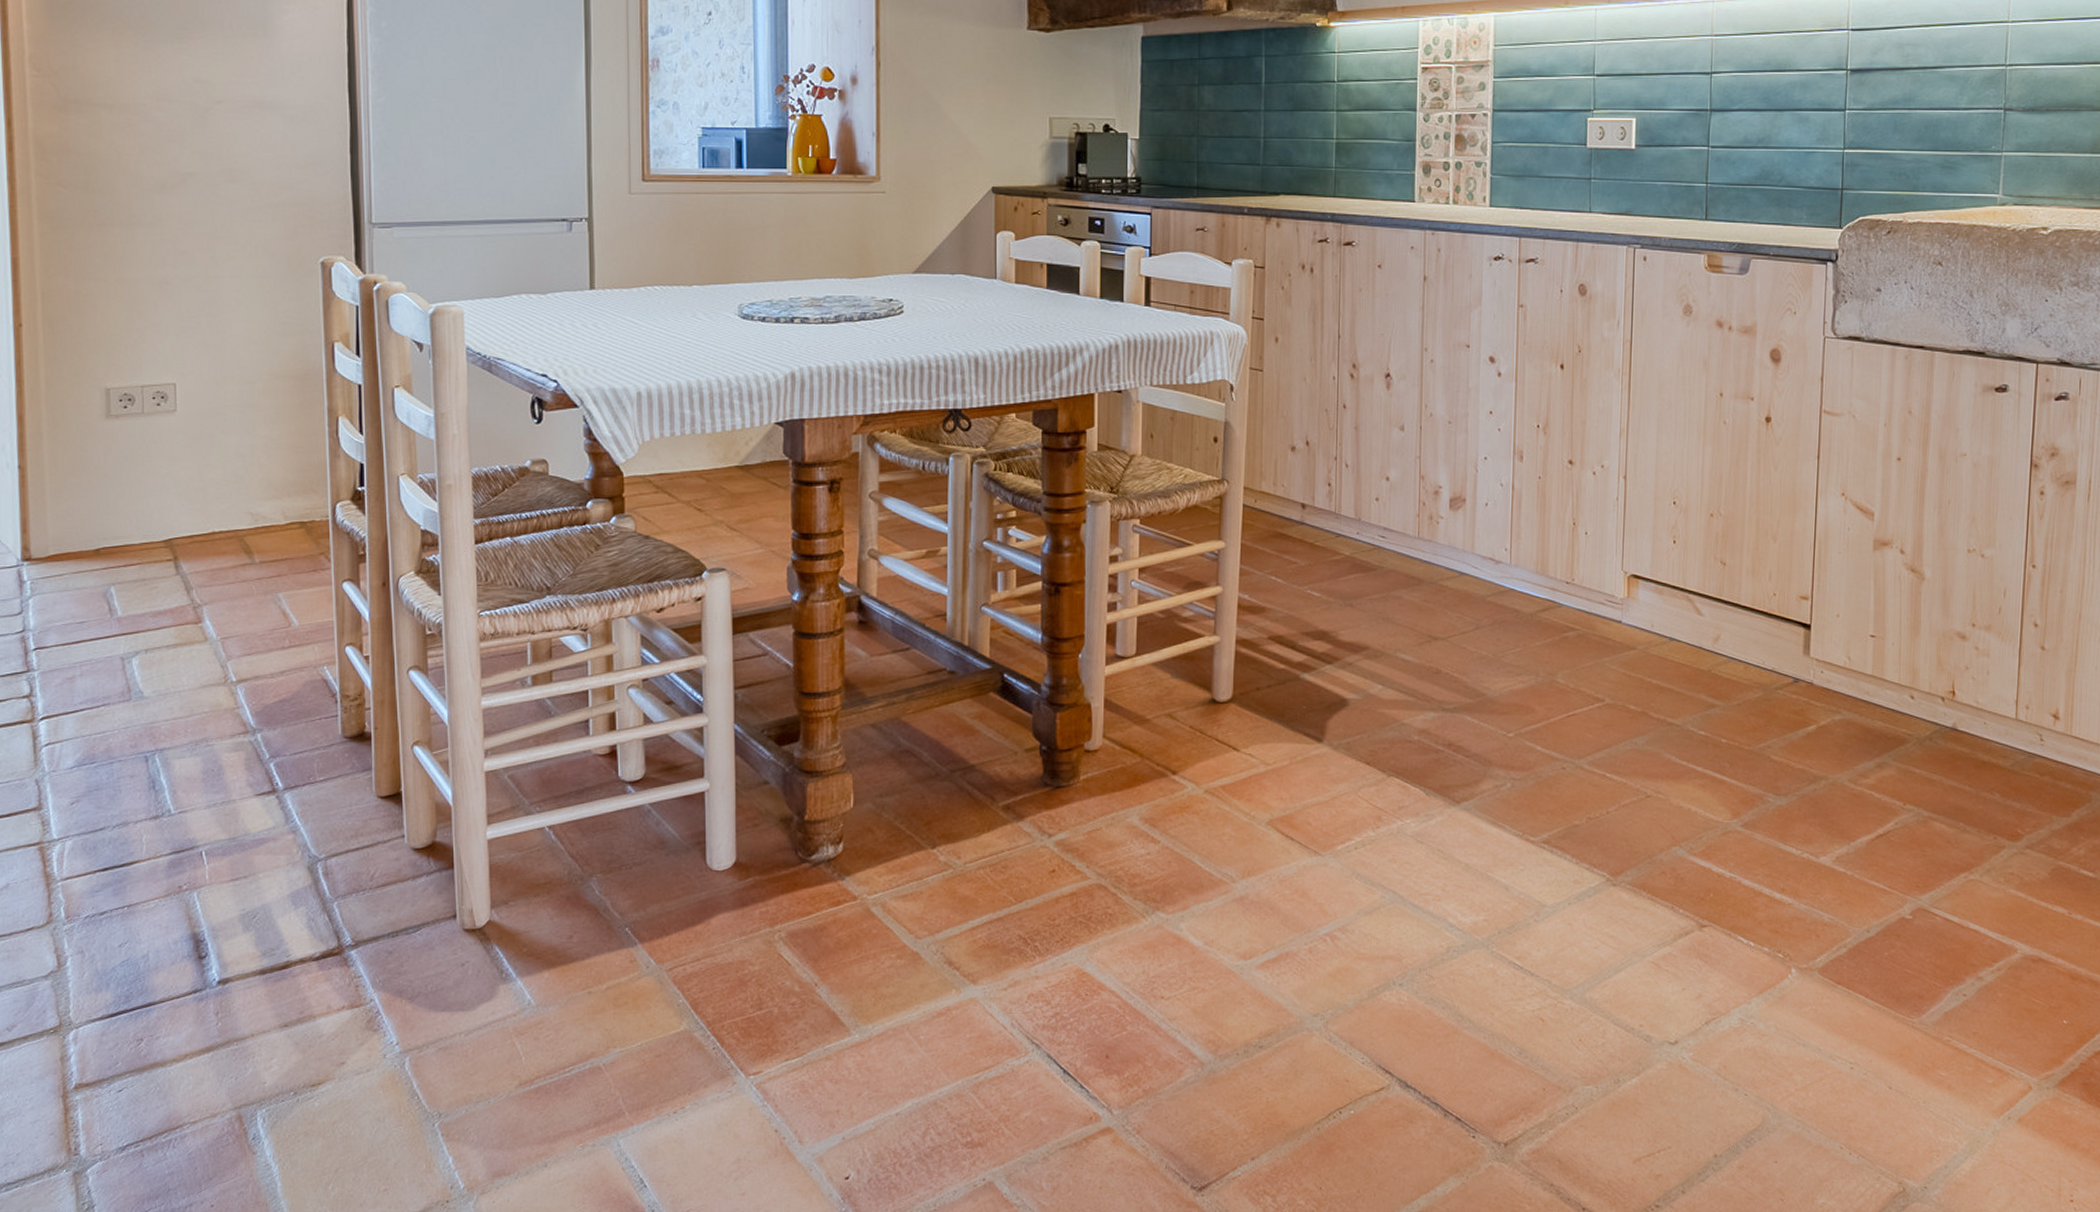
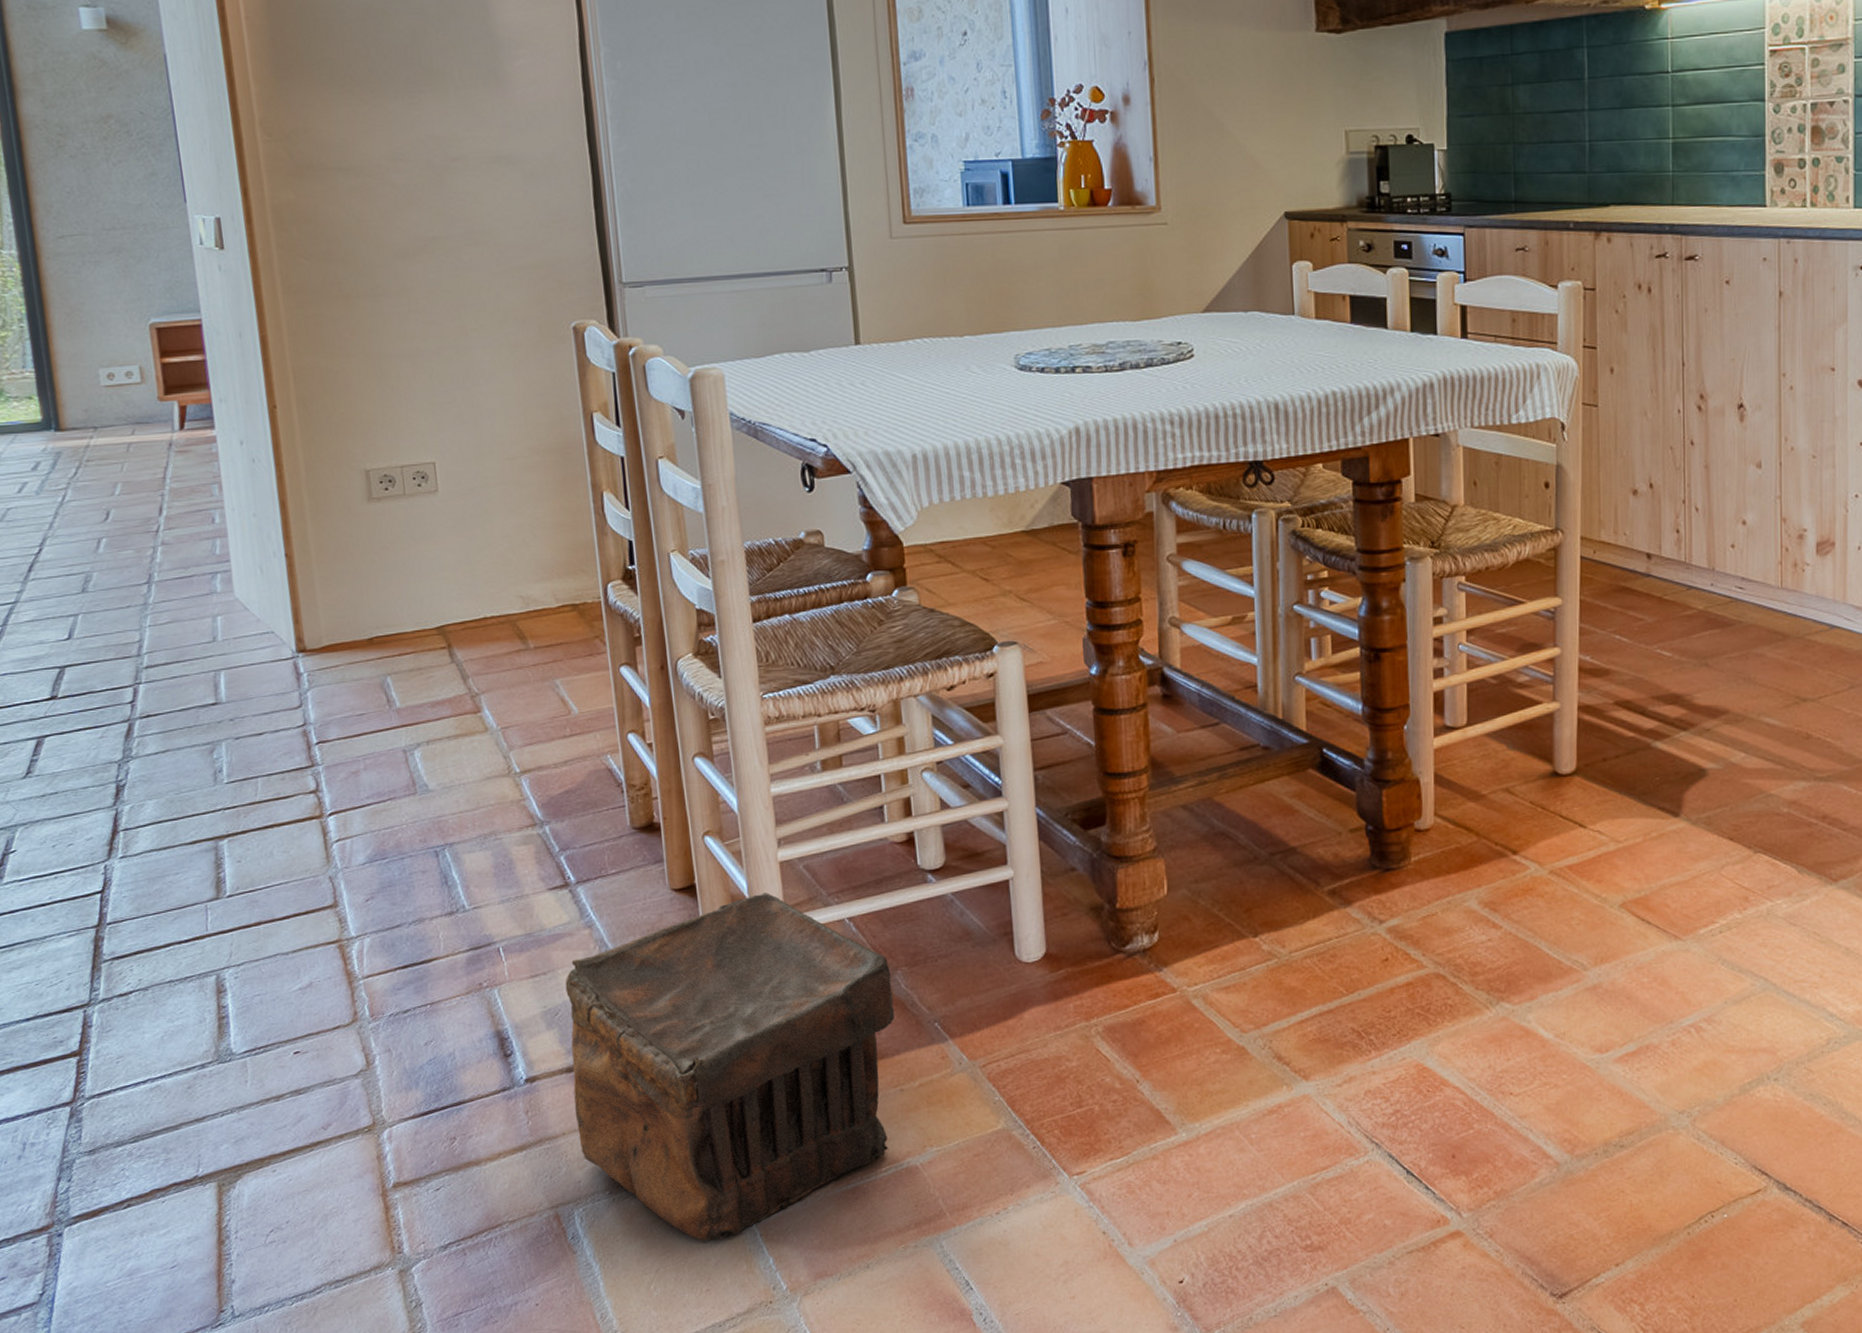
pouch: none [265,801,588,1142] -> present [565,893,895,1242]

